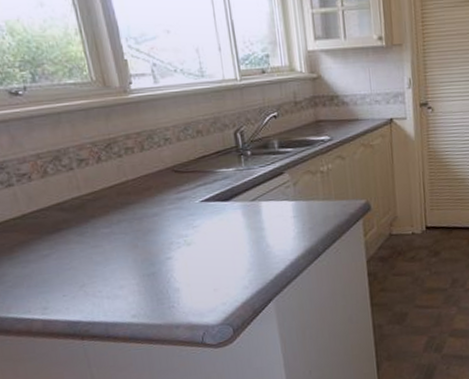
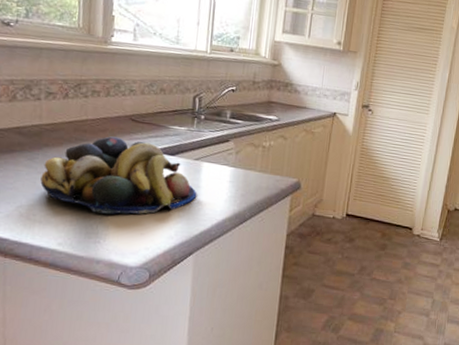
fruit bowl: none [95,192,263,278] -> present [40,136,197,215]

